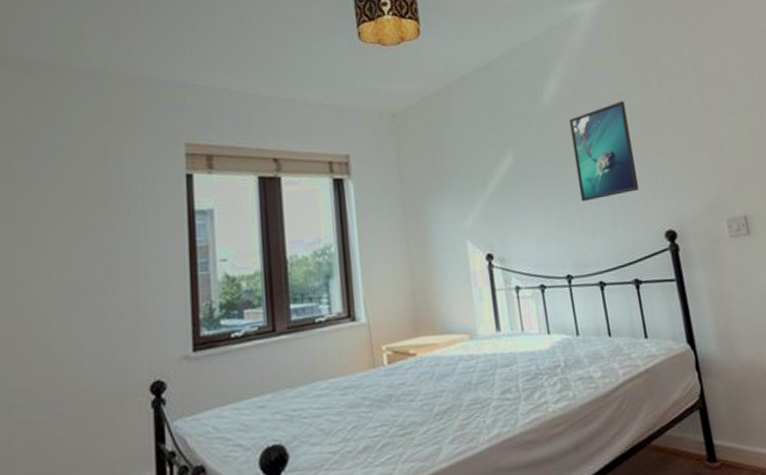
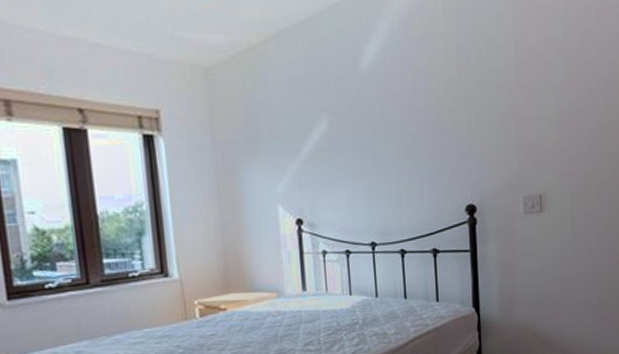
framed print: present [569,101,640,202] -> none [386,71,447,173]

